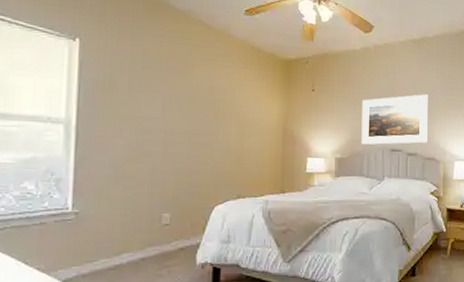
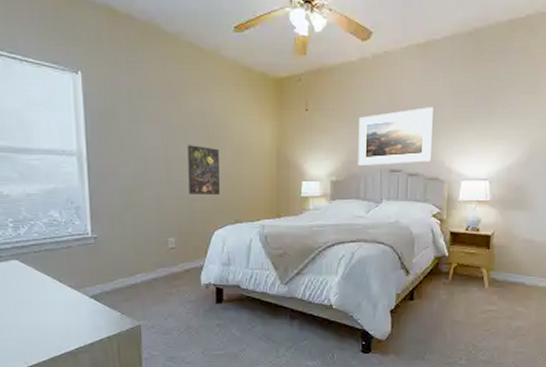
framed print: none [189,118,224,169] -> present [188,145,221,195]

